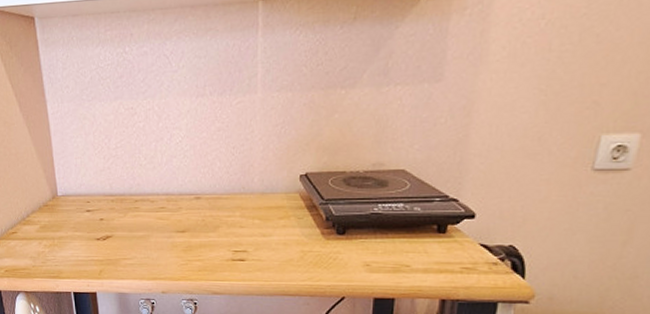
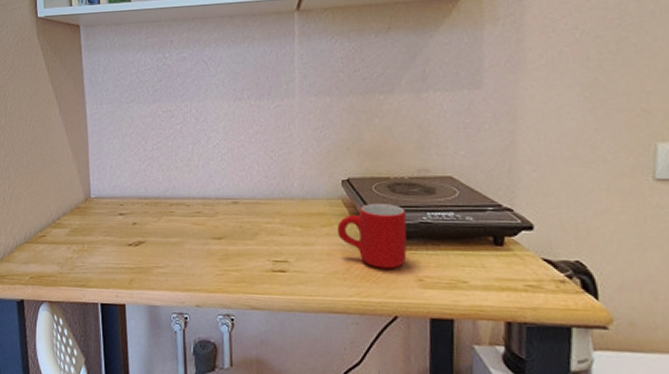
mug: none [293,196,358,256] -> present [337,202,407,269]

